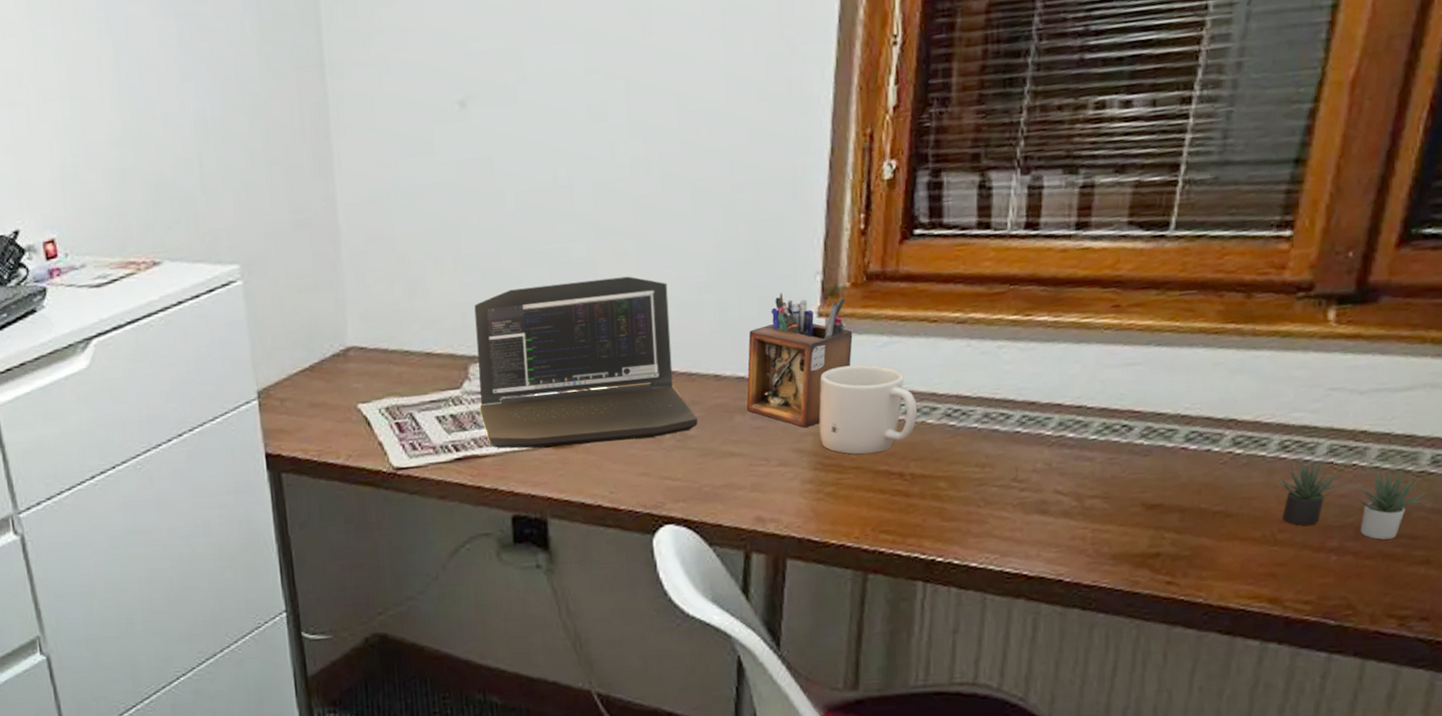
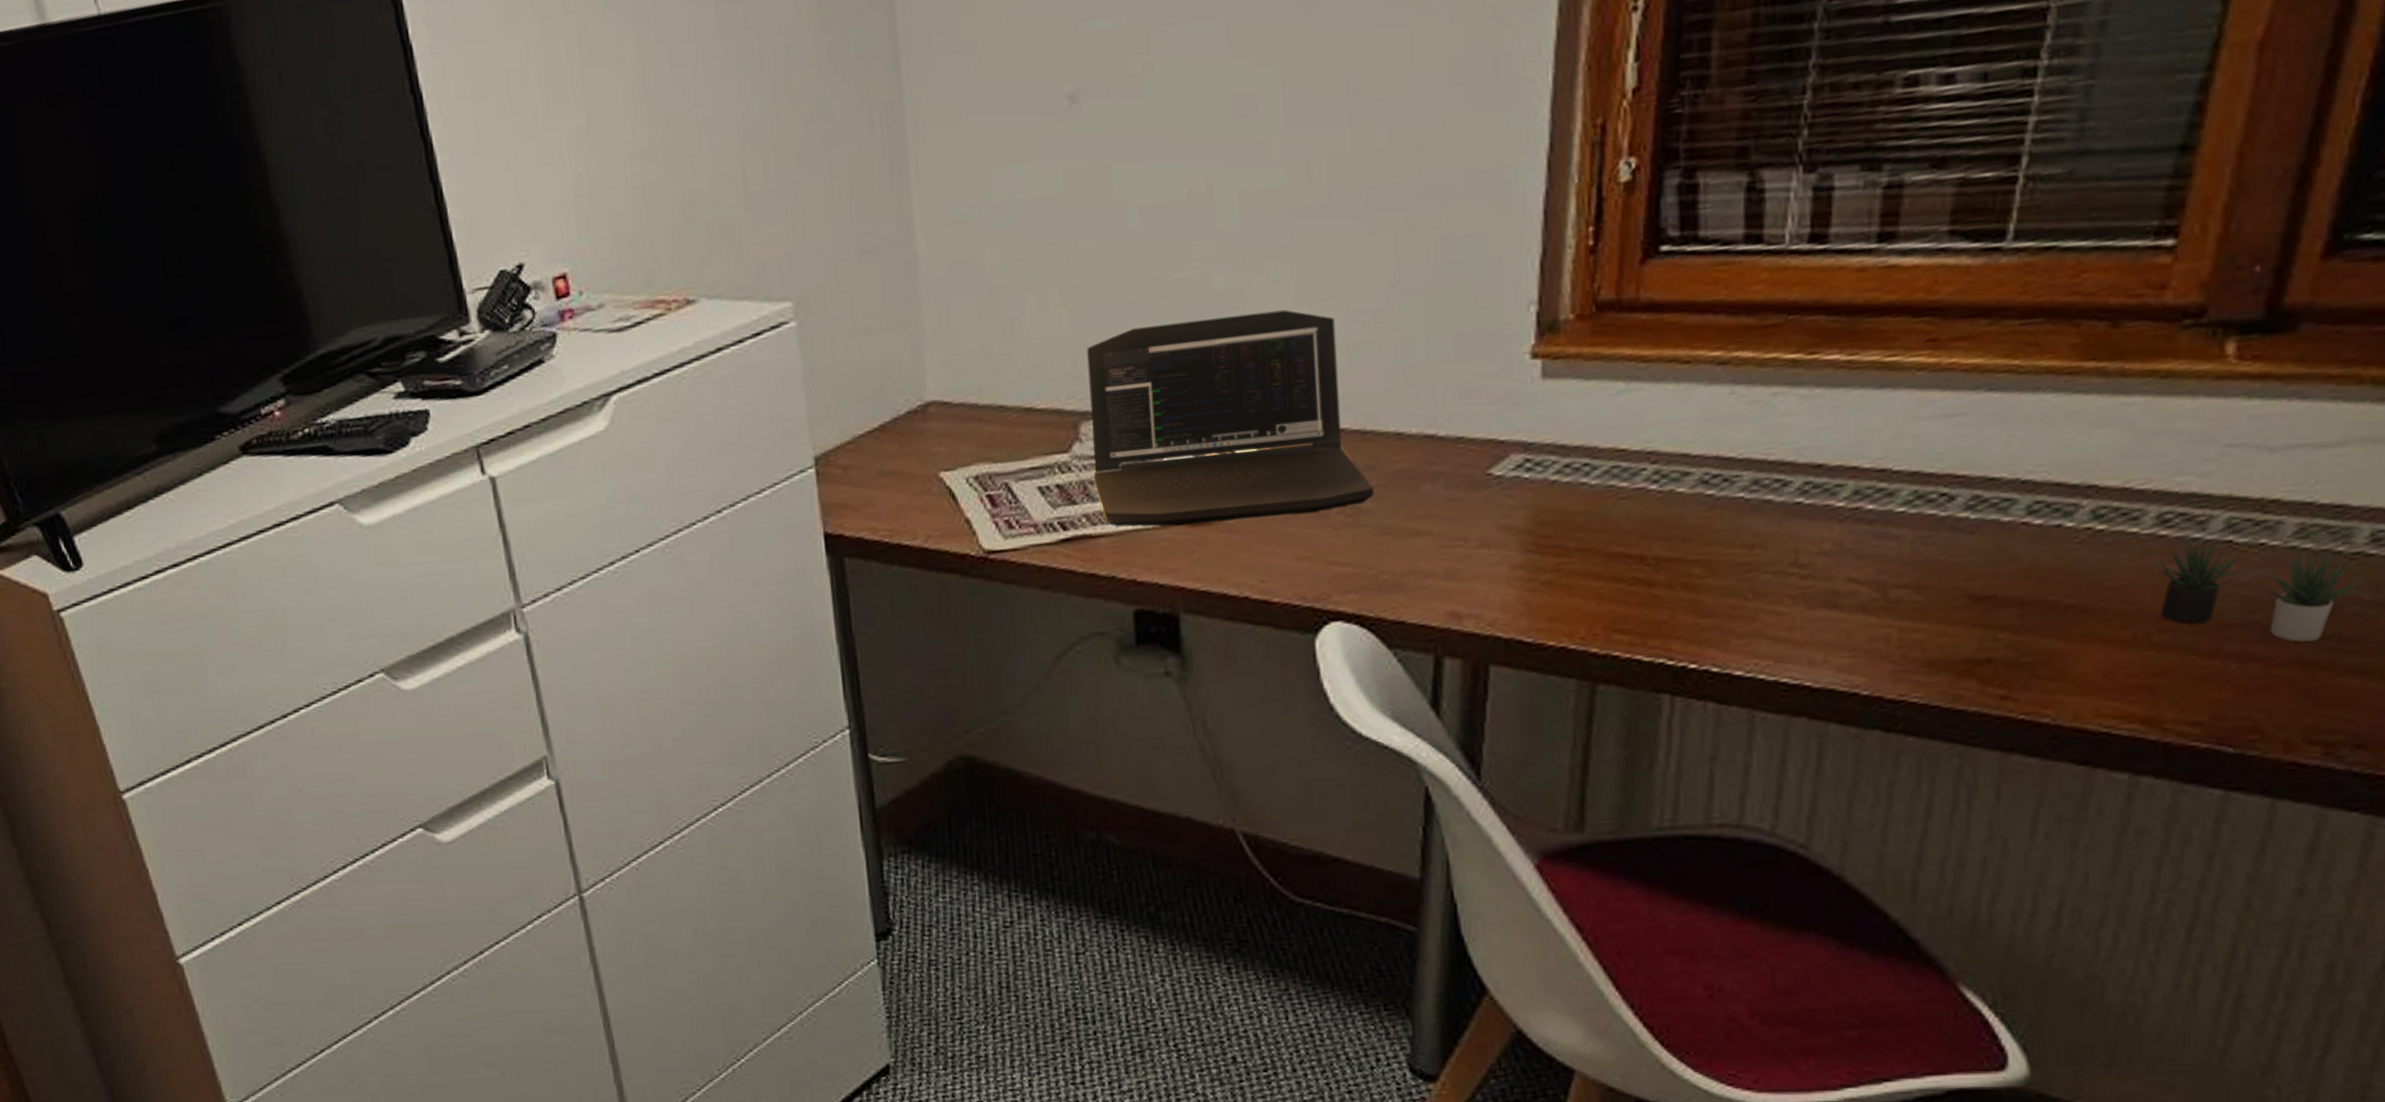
desk organizer: present [746,292,853,428] -> none [1437,328,1578,500]
mug: present [819,364,917,455] -> none [1532,418,1663,533]

